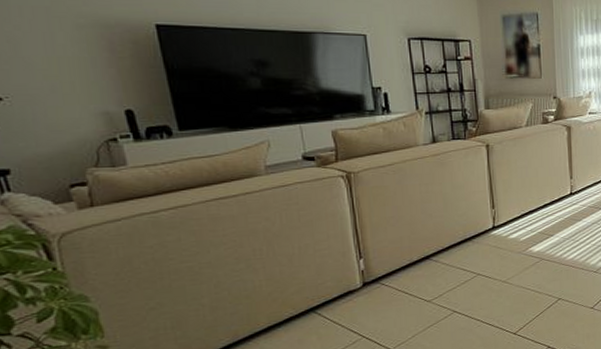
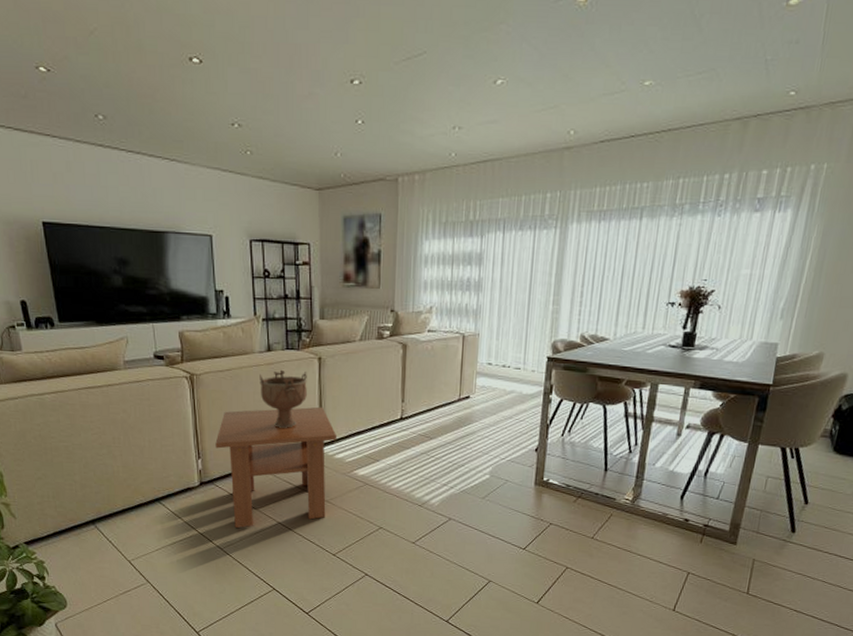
coffee table: none [379,191,511,324] -> present [215,406,337,528]
decorative bowl: none [425,159,477,216] -> present [260,369,307,428]

